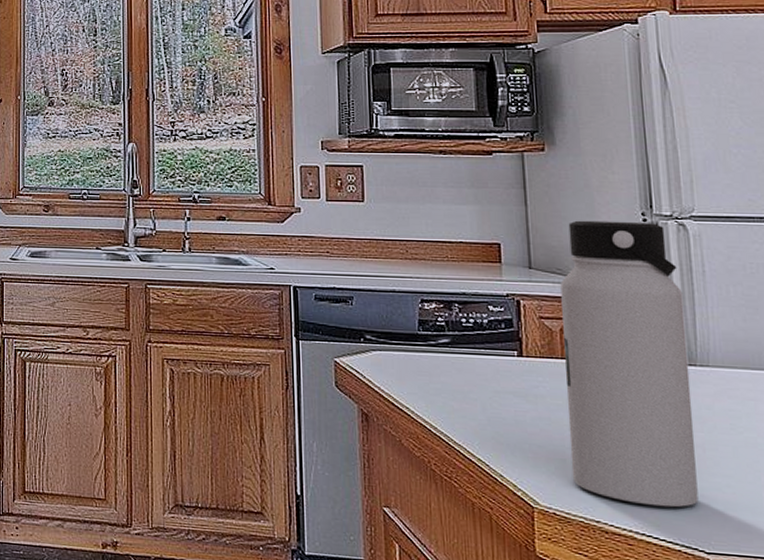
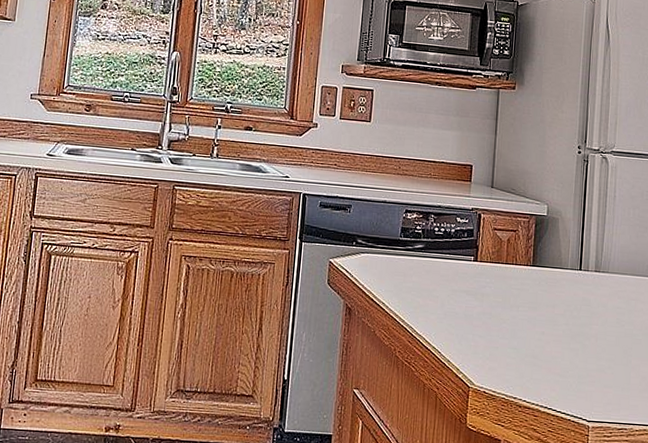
water bottle: present [560,220,699,508] -> none [501,149,598,386]

